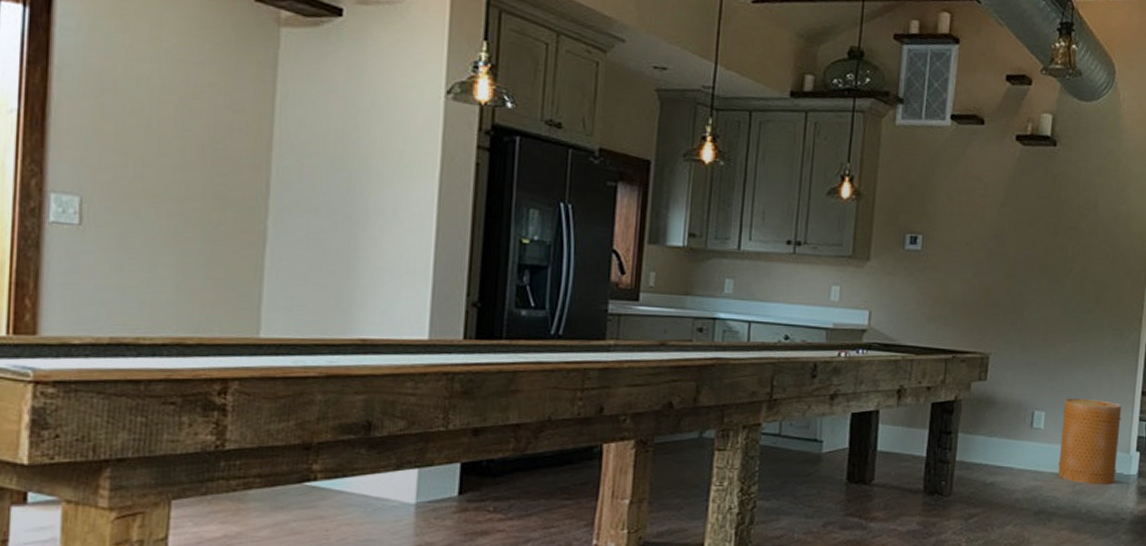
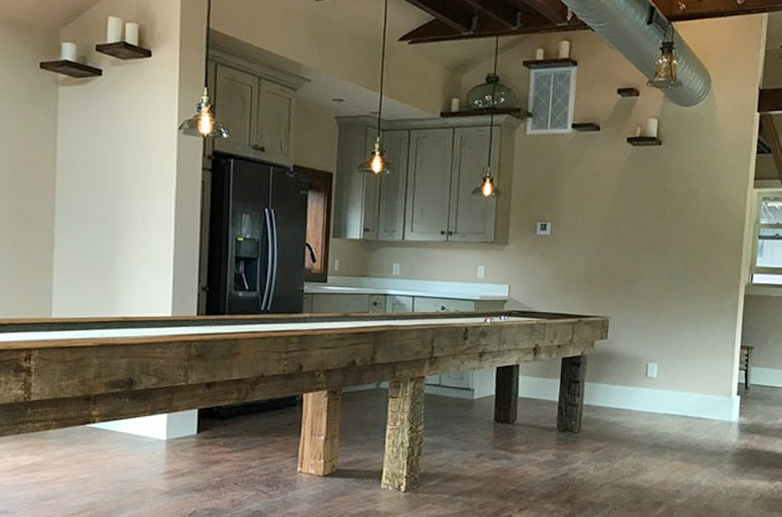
basket: present [1057,398,1122,485] -> none [669,352,724,423]

